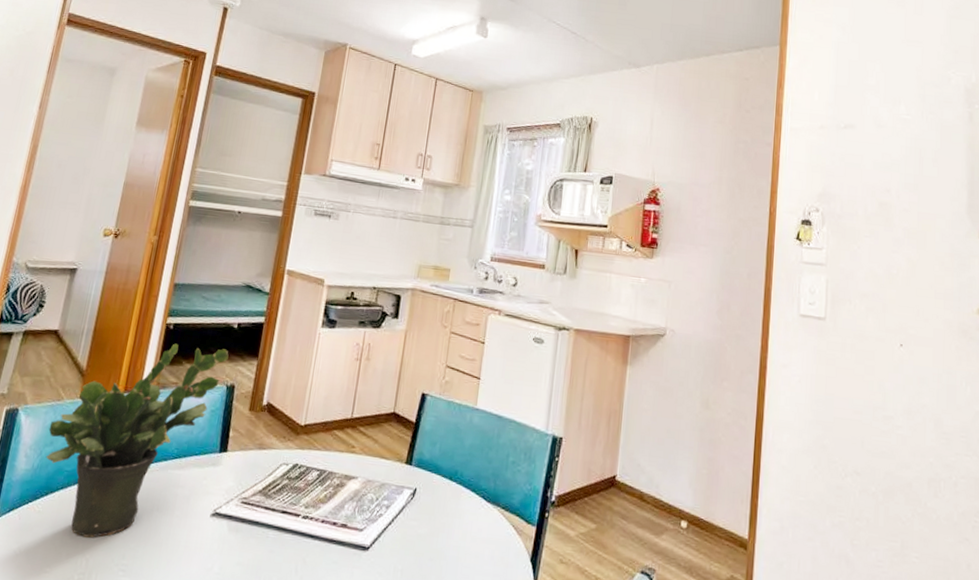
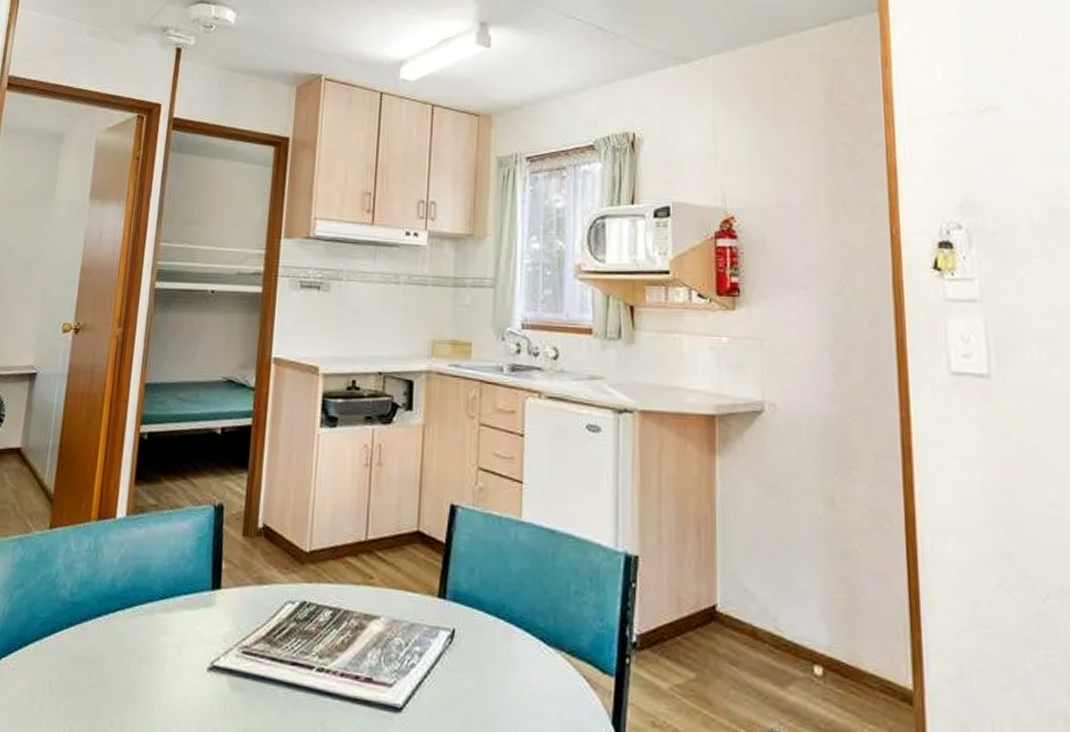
potted plant: present [45,343,229,538] -> none [16,456,214,700]

